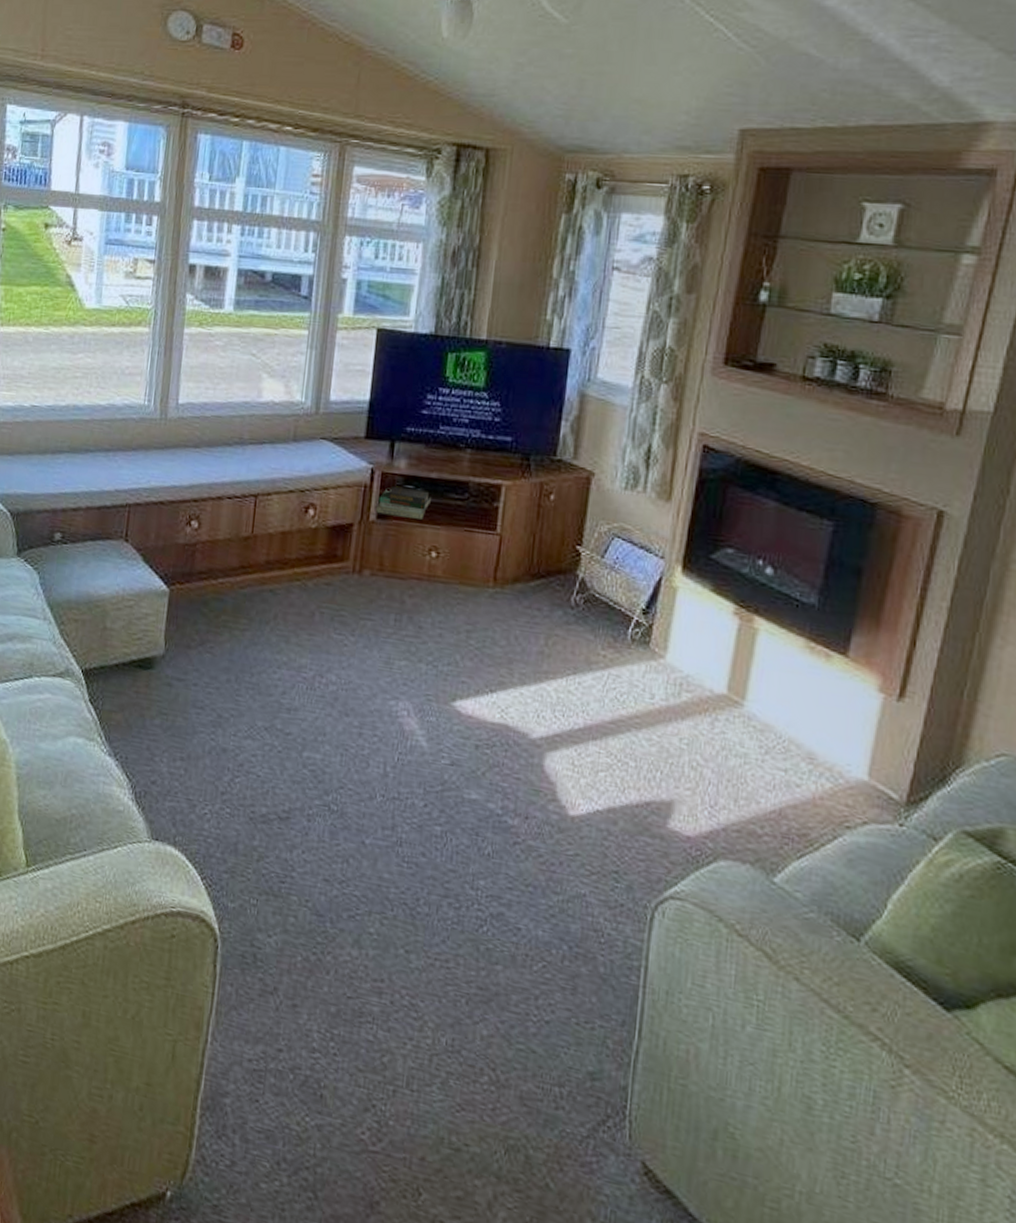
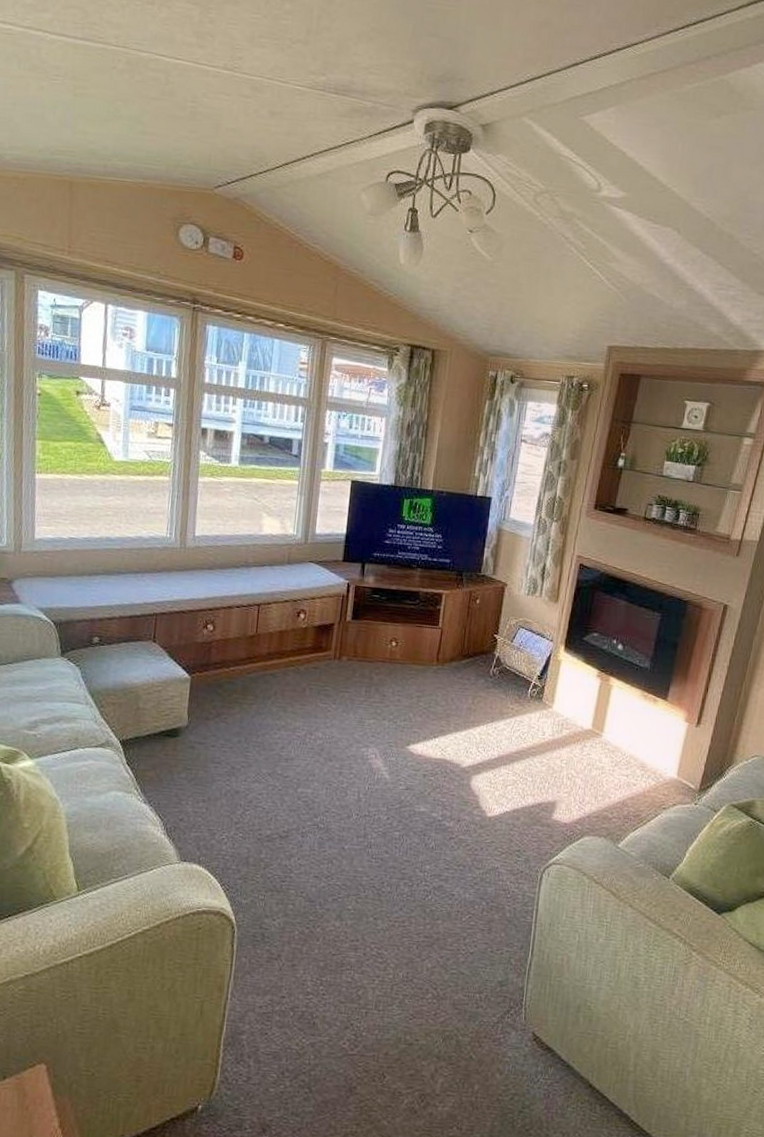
books: present [376,487,431,520] -> none [351,596,392,619]

